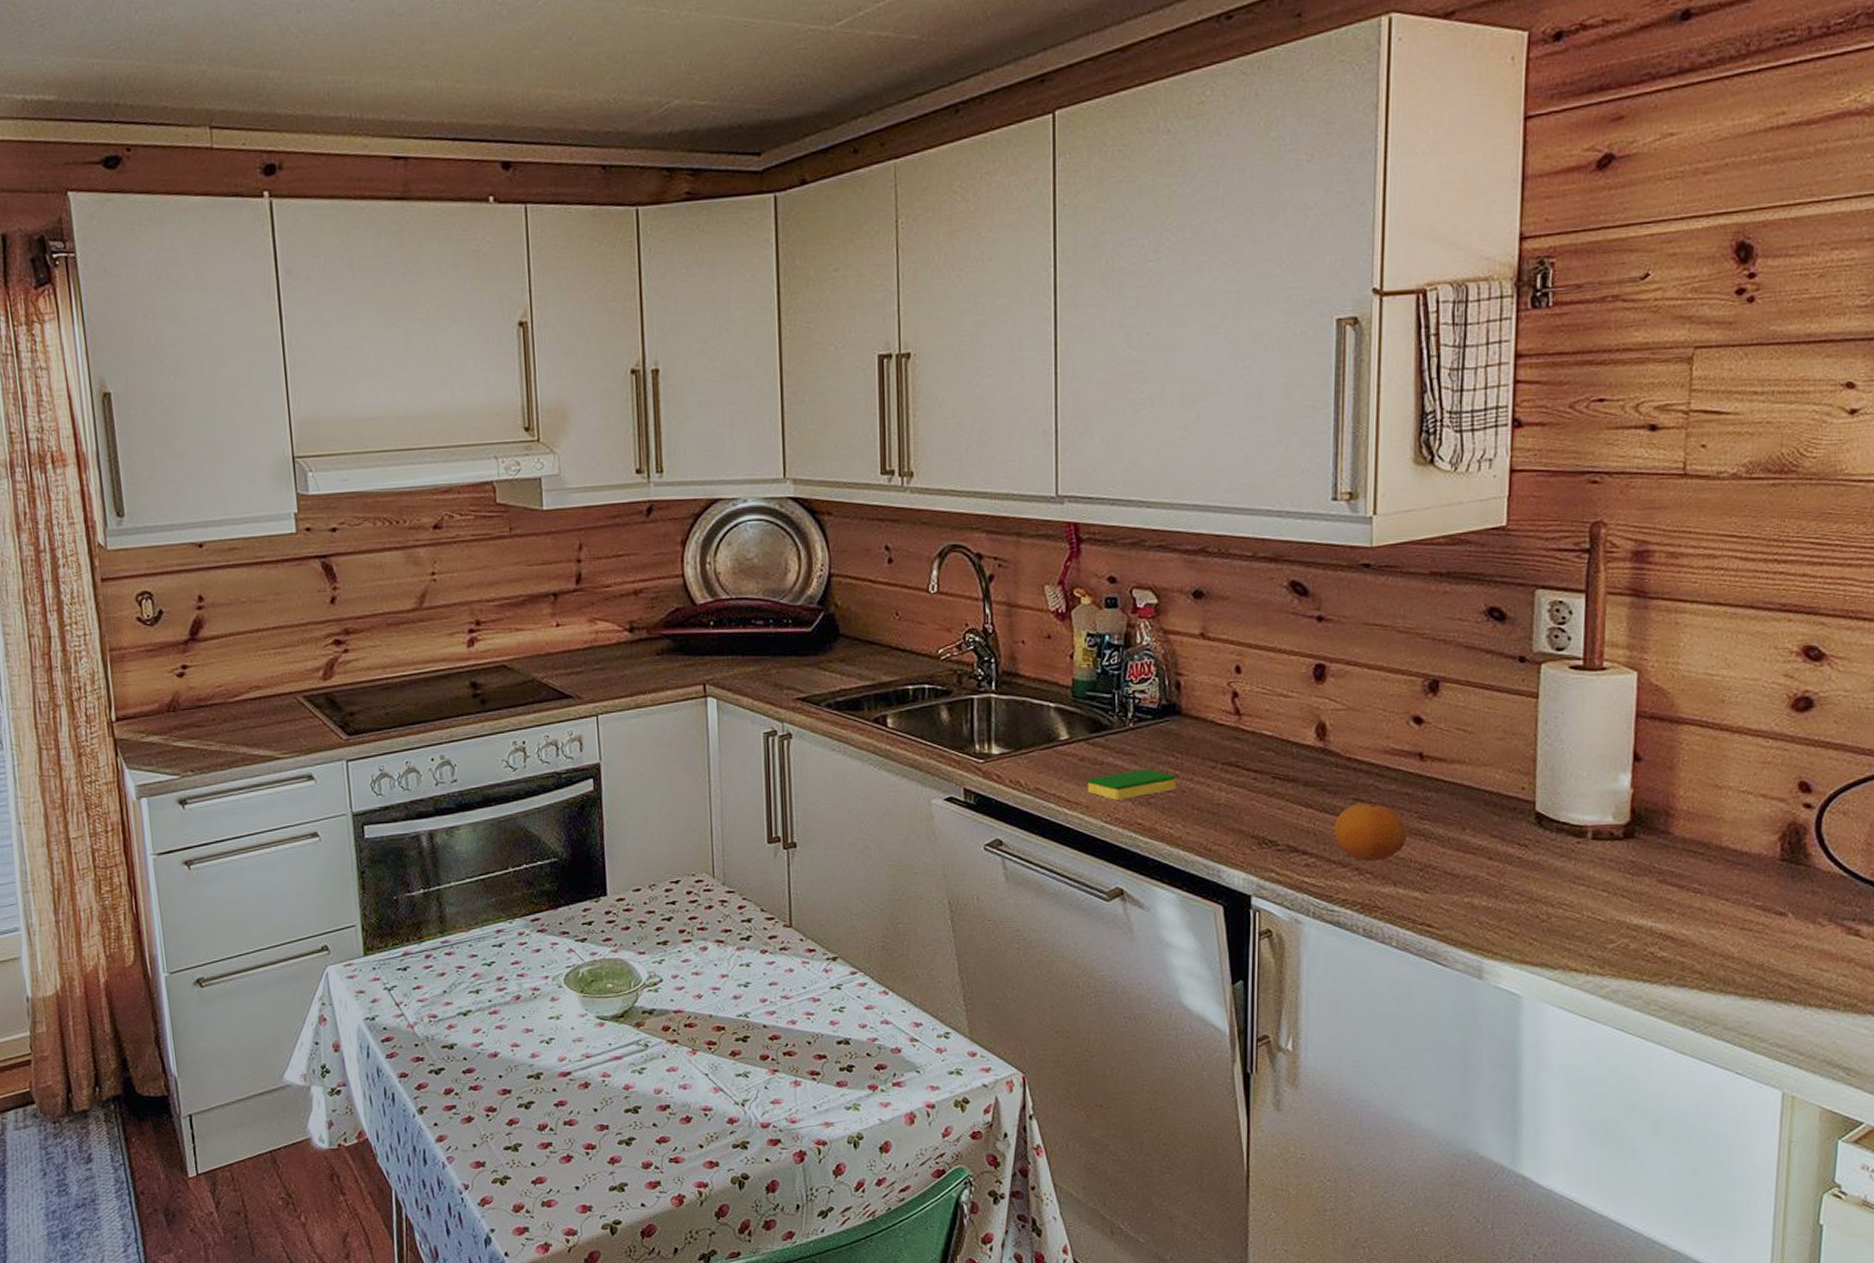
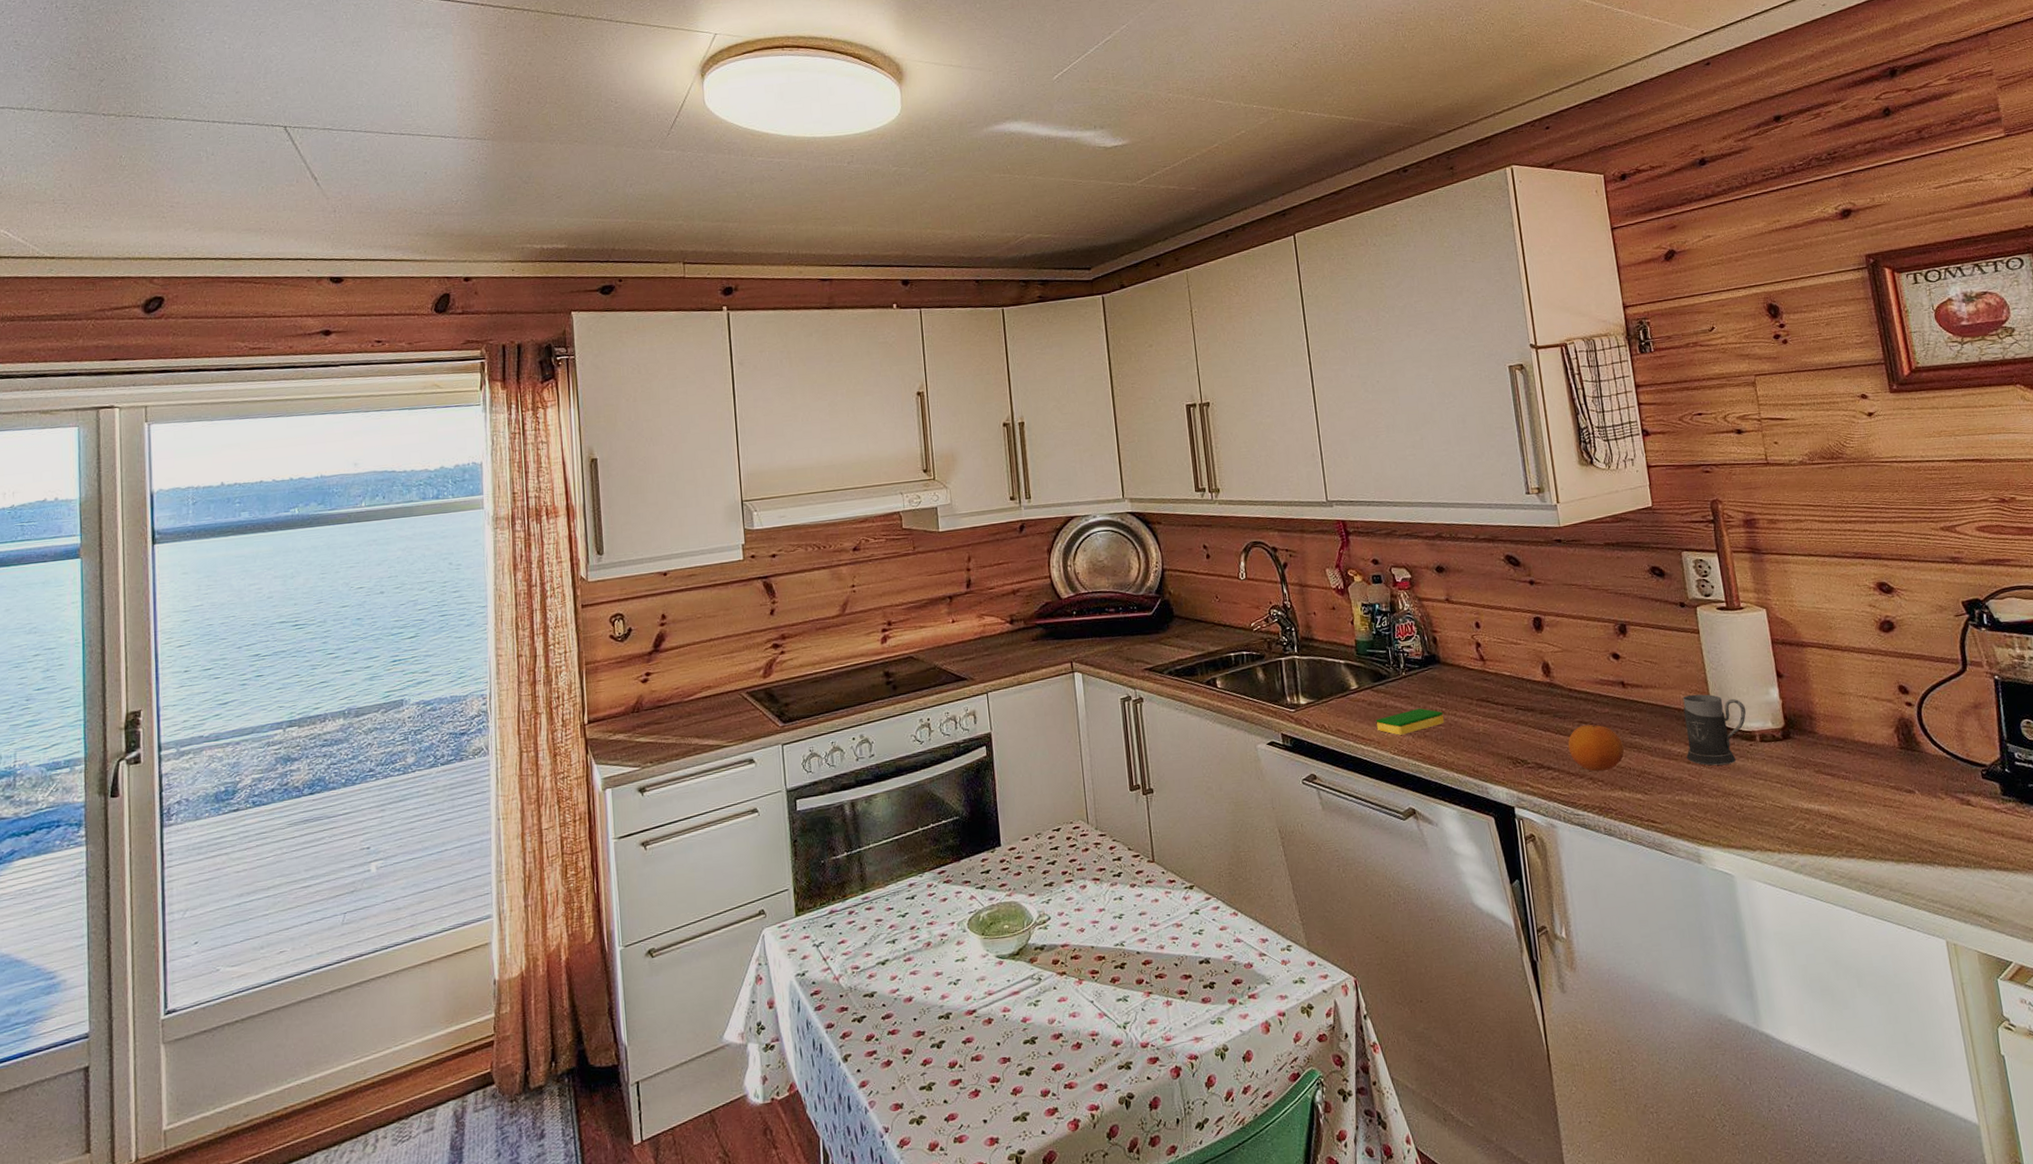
mug: none [1489,774,1582,864] -> present [1683,694,1747,766]

